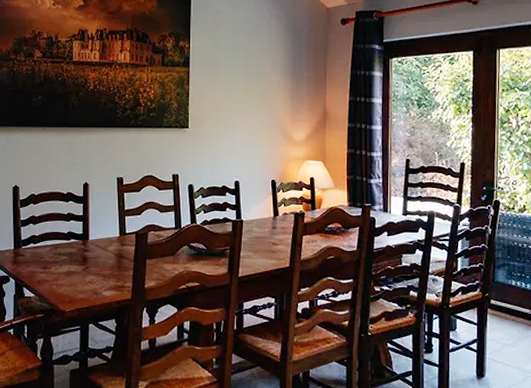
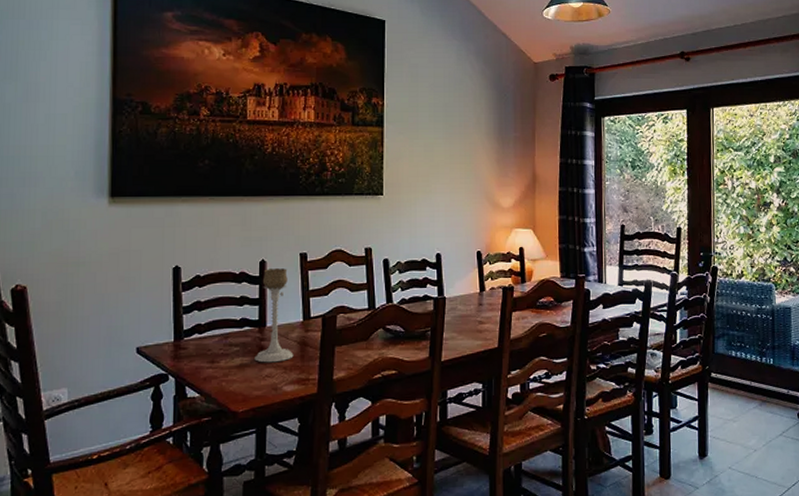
candle holder: none [79,190,112,271] -> present [254,268,294,363]

